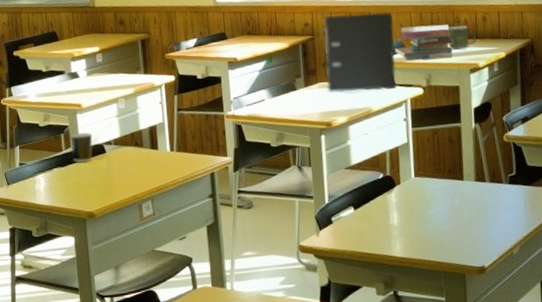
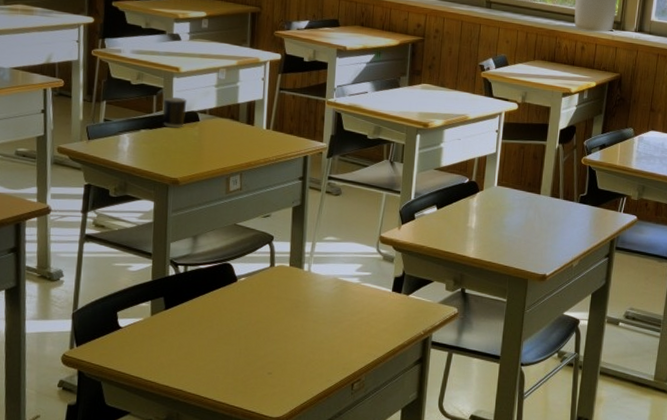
binder: present [324,12,396,93] -> none [429,21,501,101]
books: present [394,24,453,61] -> none [497,43,552,80]
mug: present [448,25,477,51] -> none [548,50,573,74]

